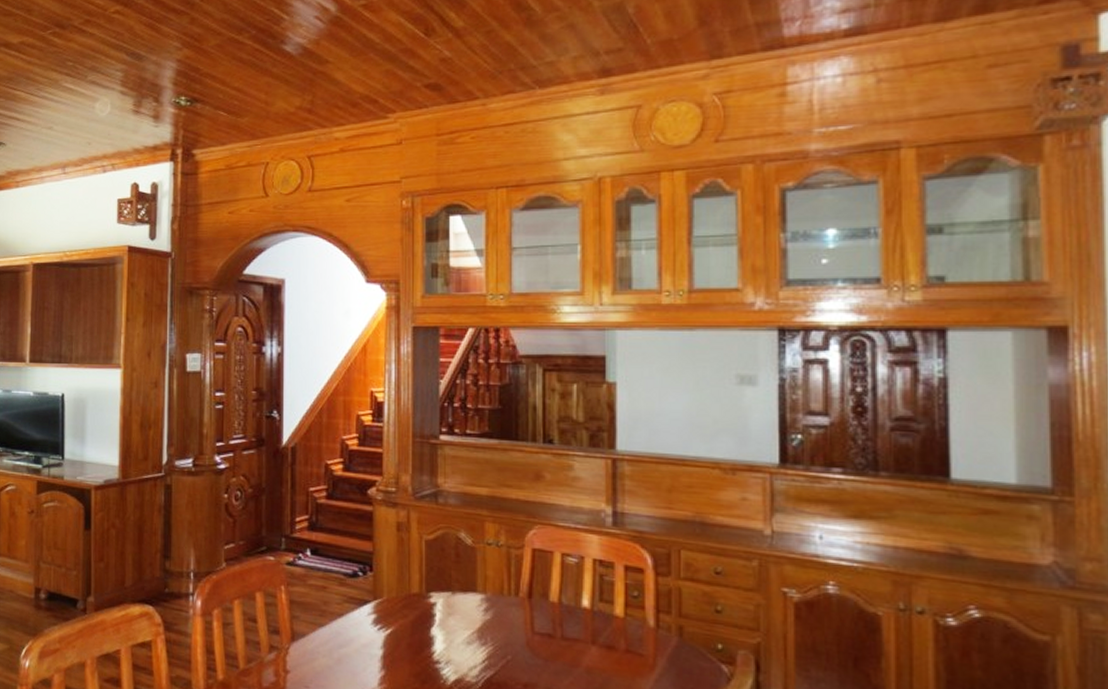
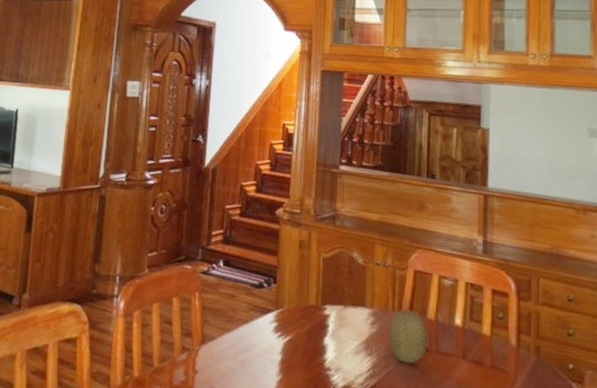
fruit: none [505,592,550,653] -> present [388,309,428,364]

